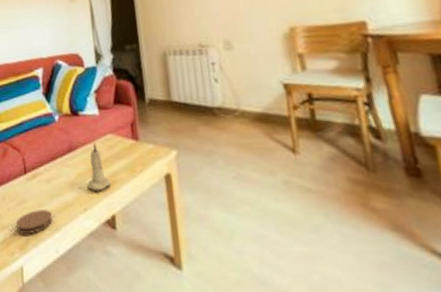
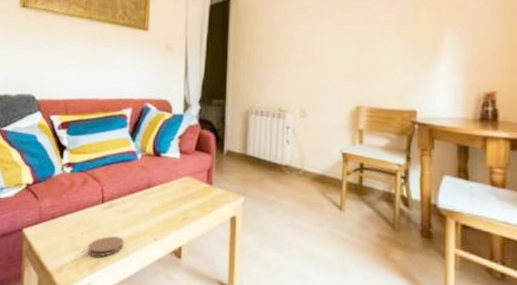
candle: present [86,141,112,190] -> none [159,181,183,224]

